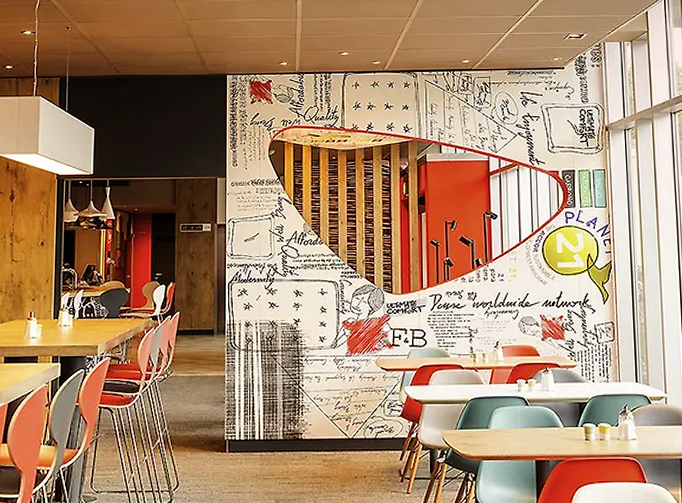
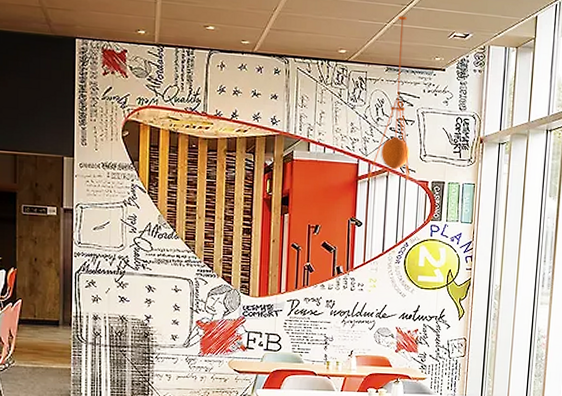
pendant light: none [499,25,539,173] -> present [367,15,410,181]

